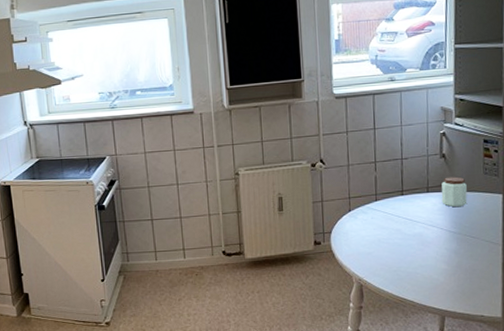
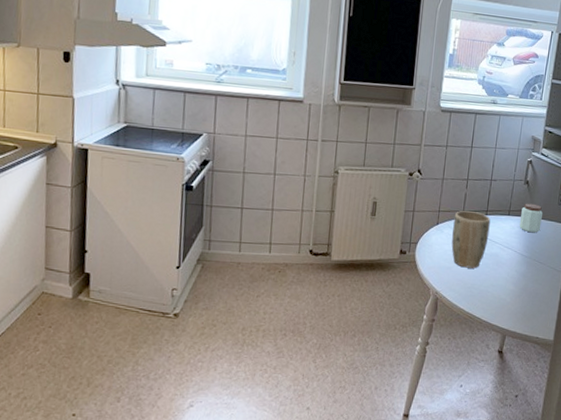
plant pot: none [367,193,409,252] -> present [451,211,491,269]

